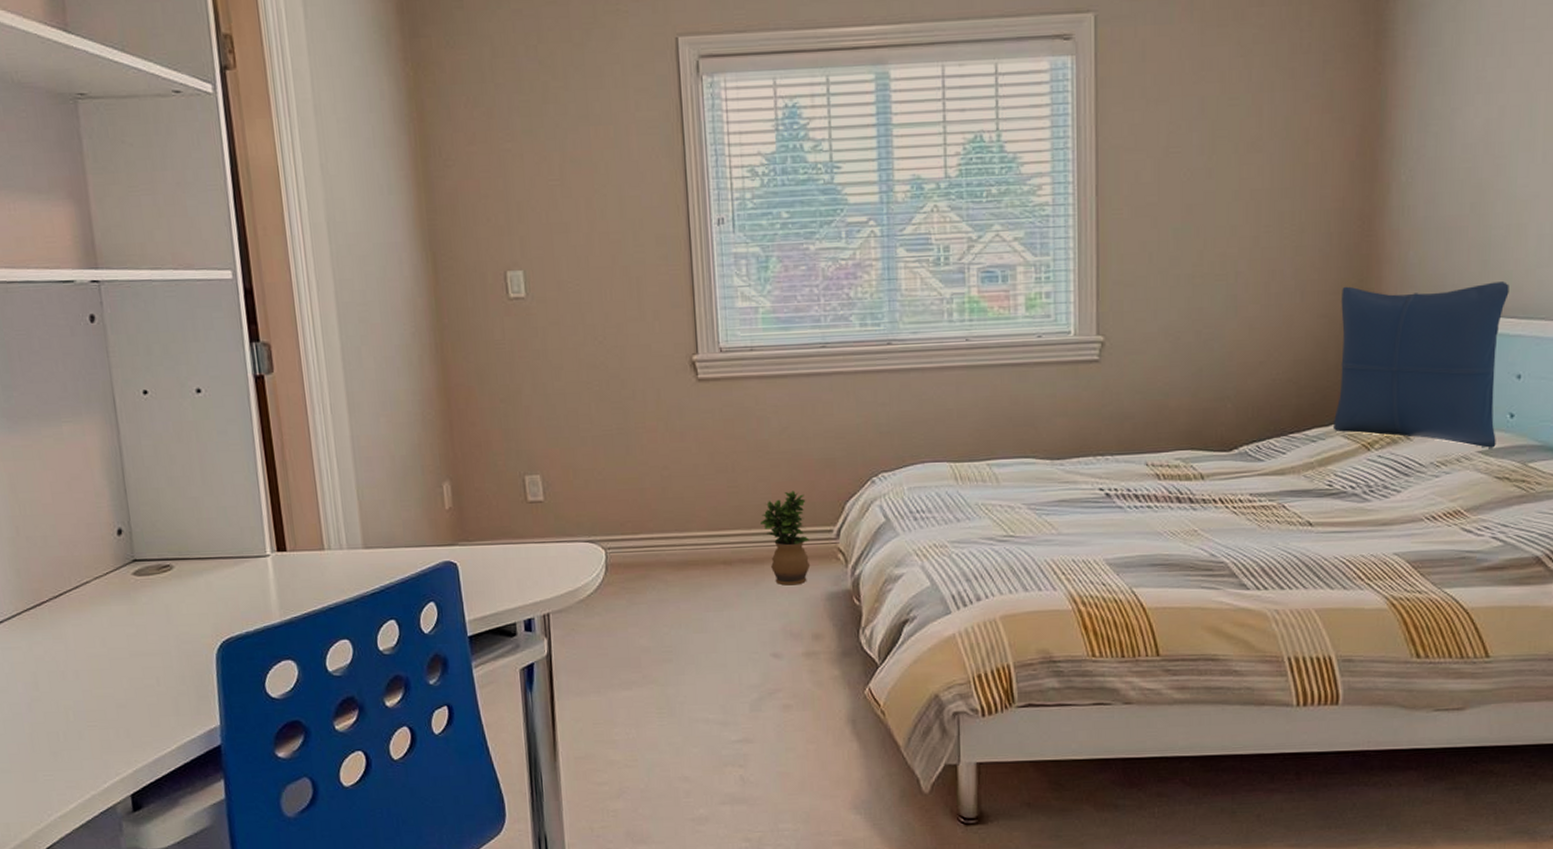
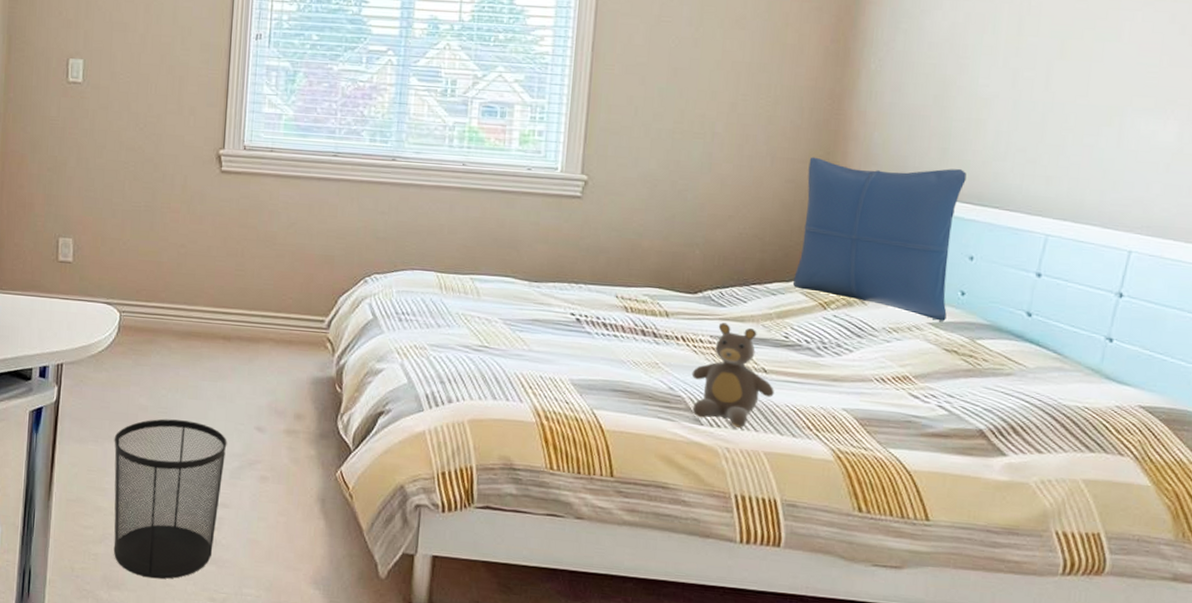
waste bin: none [617,657,743,827] -> present [113,419,227,579]
potted plant: present [761,491,811,586] -> none [261,280,304,367]
teddy bear: none [1233,478,1321,588] -> present [691,322,774,429]

